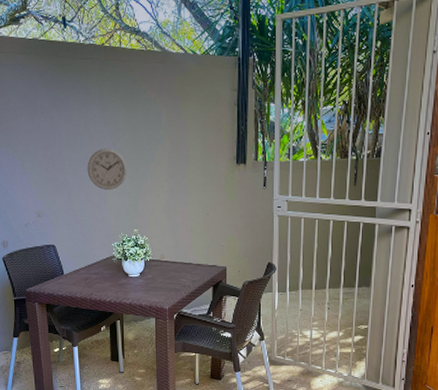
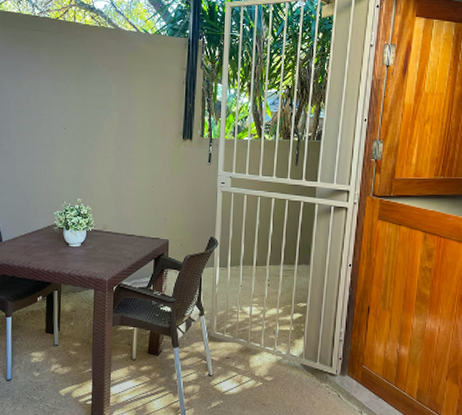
wall clock: present [87,148,128,191] -> none [34,117,75,159]

